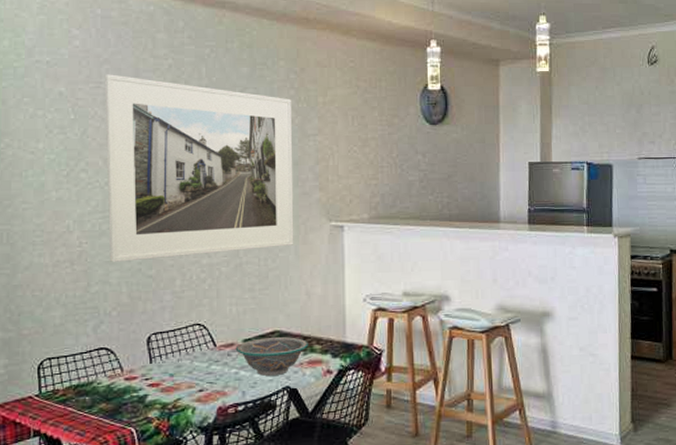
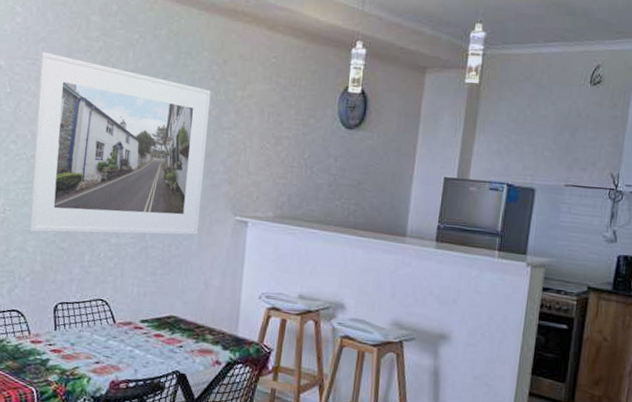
bowl: present [235,337,308,376] -> none [132,321,201,359]

